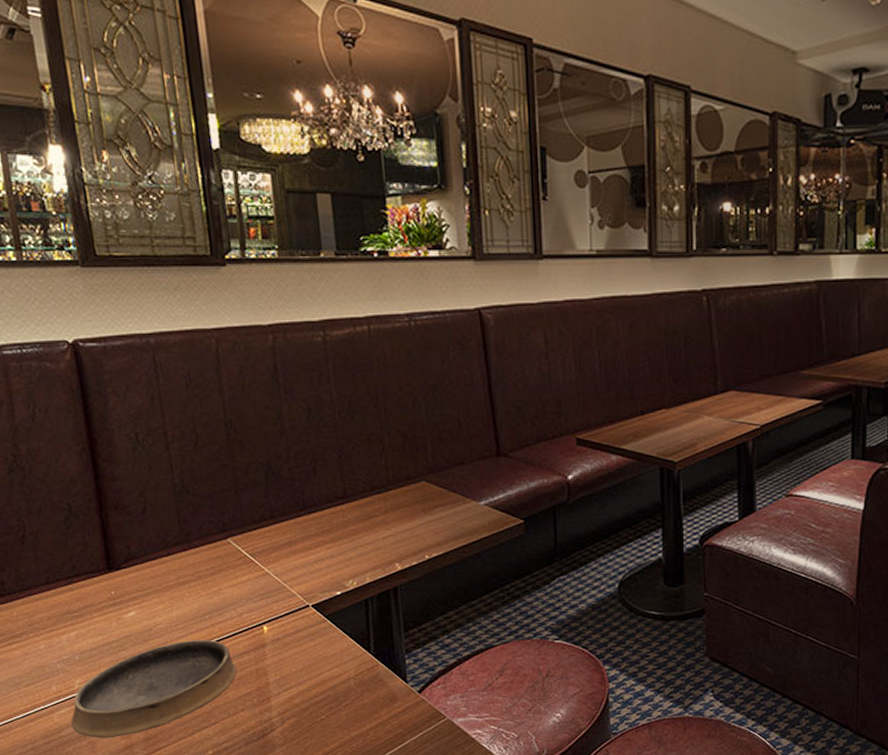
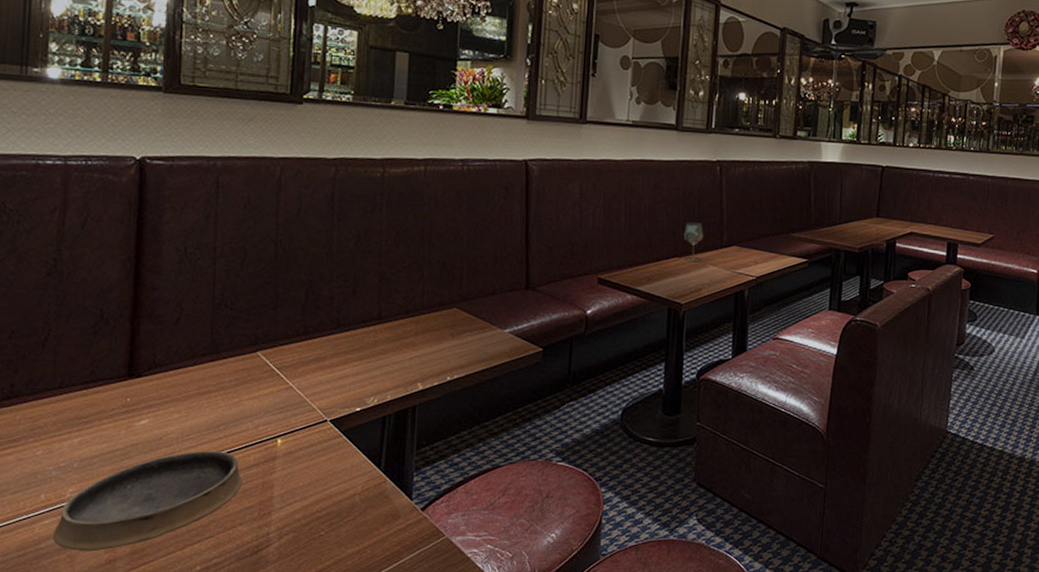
wine glass: none [669,366,695,413] -> present [683,222,704,263]

